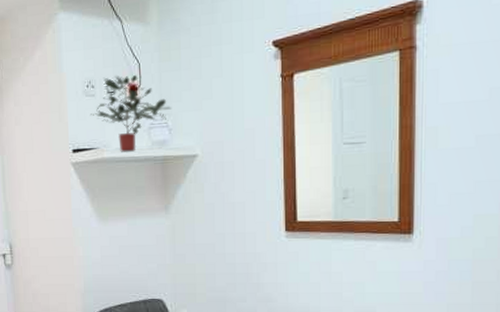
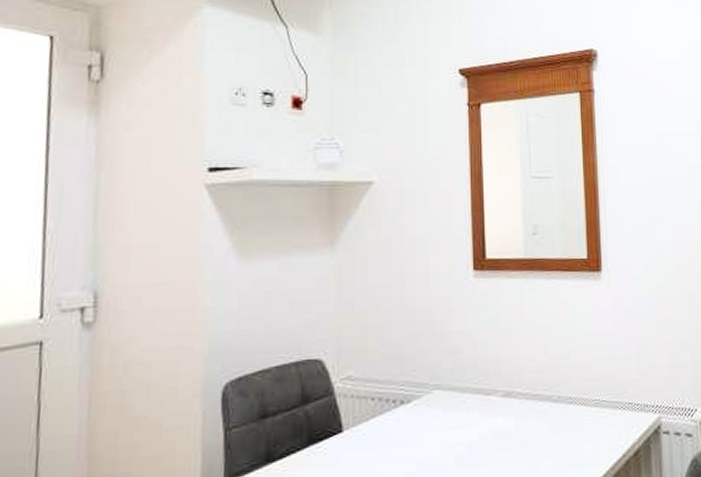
potted plant: present [89,74,171,152] -> none [236,85,343,174]

